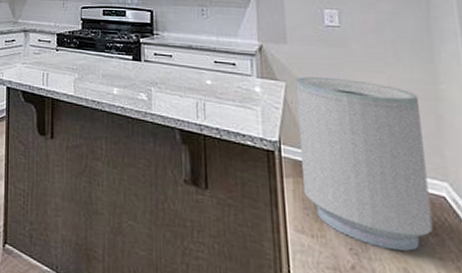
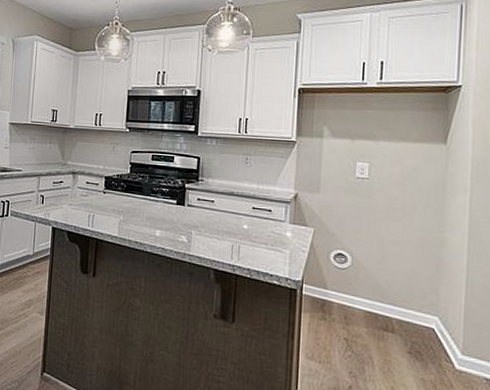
trash can: present [296,76,433,252] -> none [318,223,425,374]

